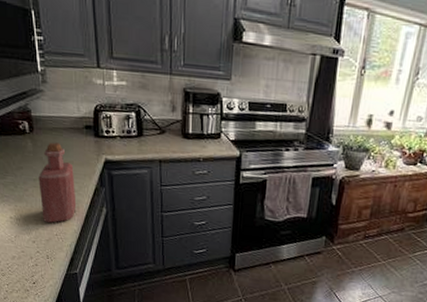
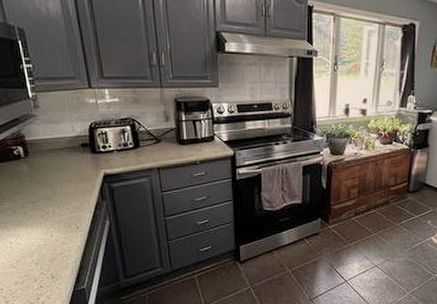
bottle: present [38,142,77,223] -> none [37,163,79,242]

